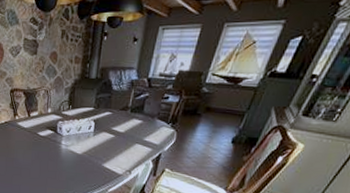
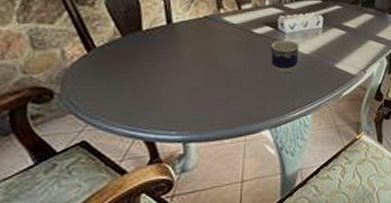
cup: none [51,141,74,169] -> present [270,40,300,74]

